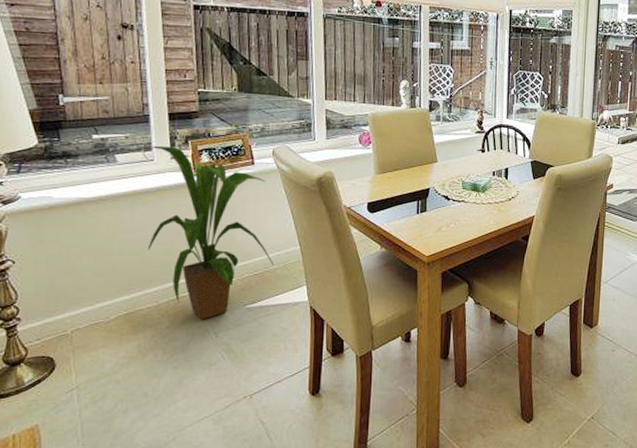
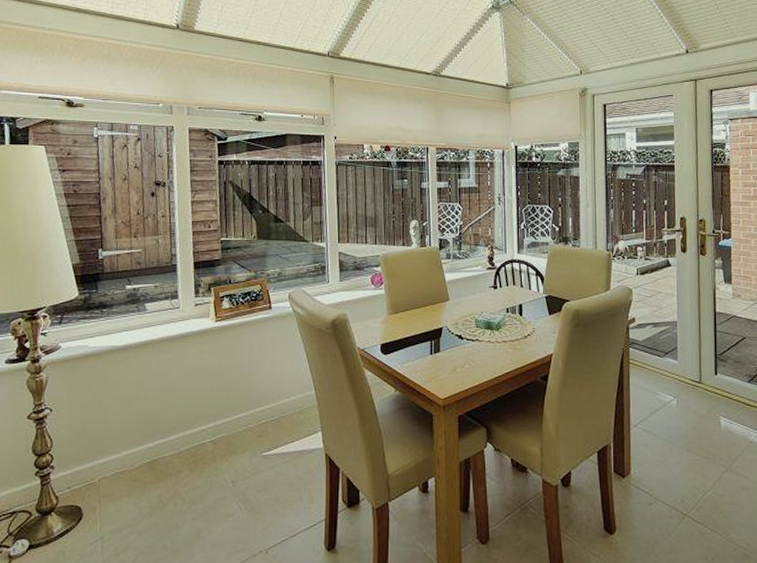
house plant: present [147,145,273,320] -> none [171,293,289,468]

